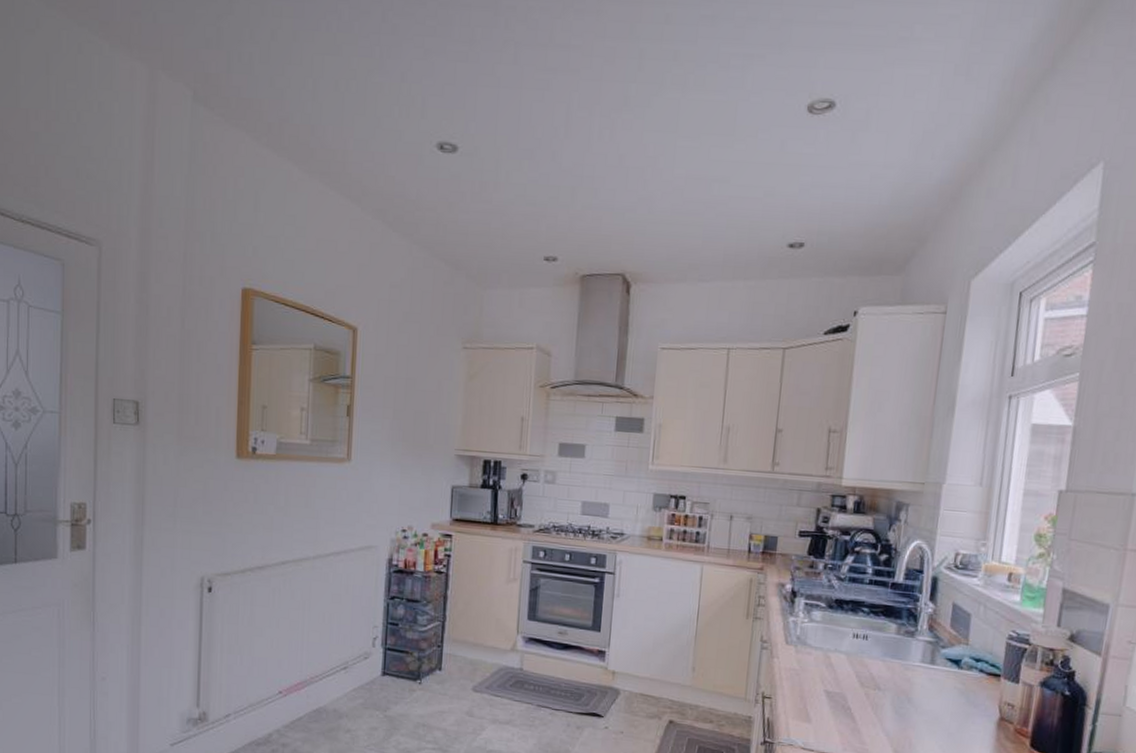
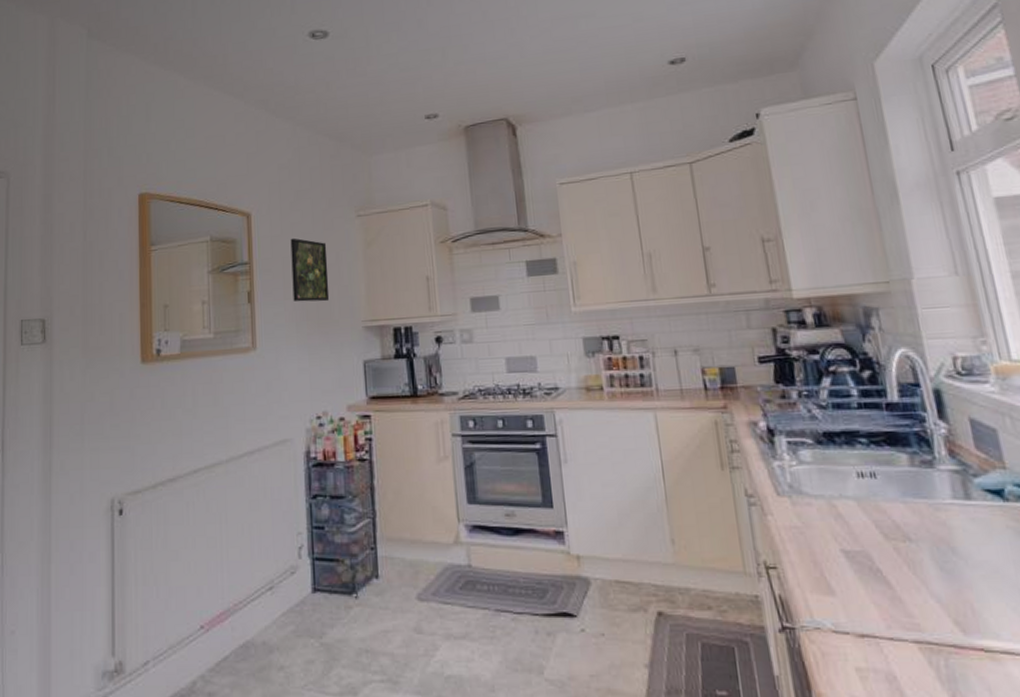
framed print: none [391,359,430,426] -> present [290,238,330,302]

